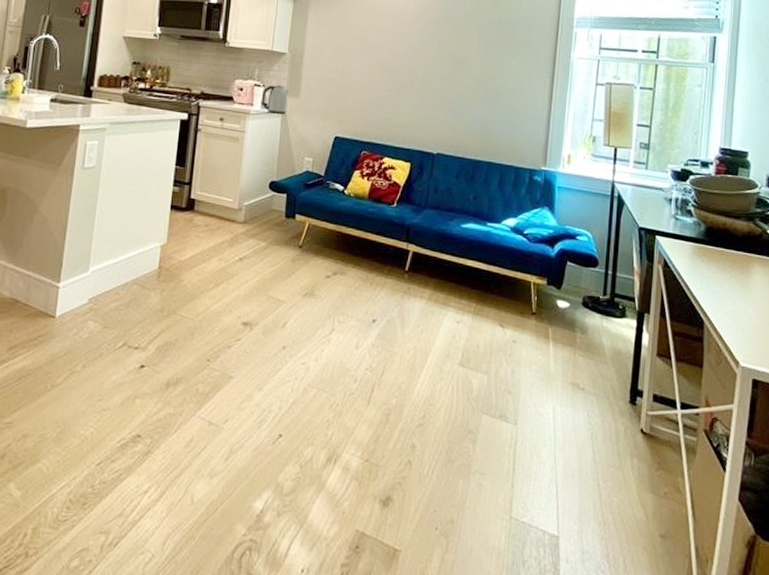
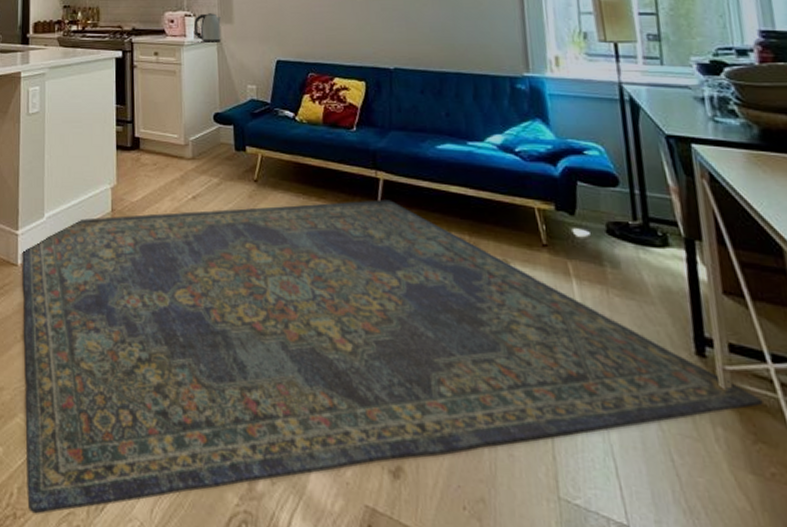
rug: none [41,269,669,552] -> present [22,200,764,515]

